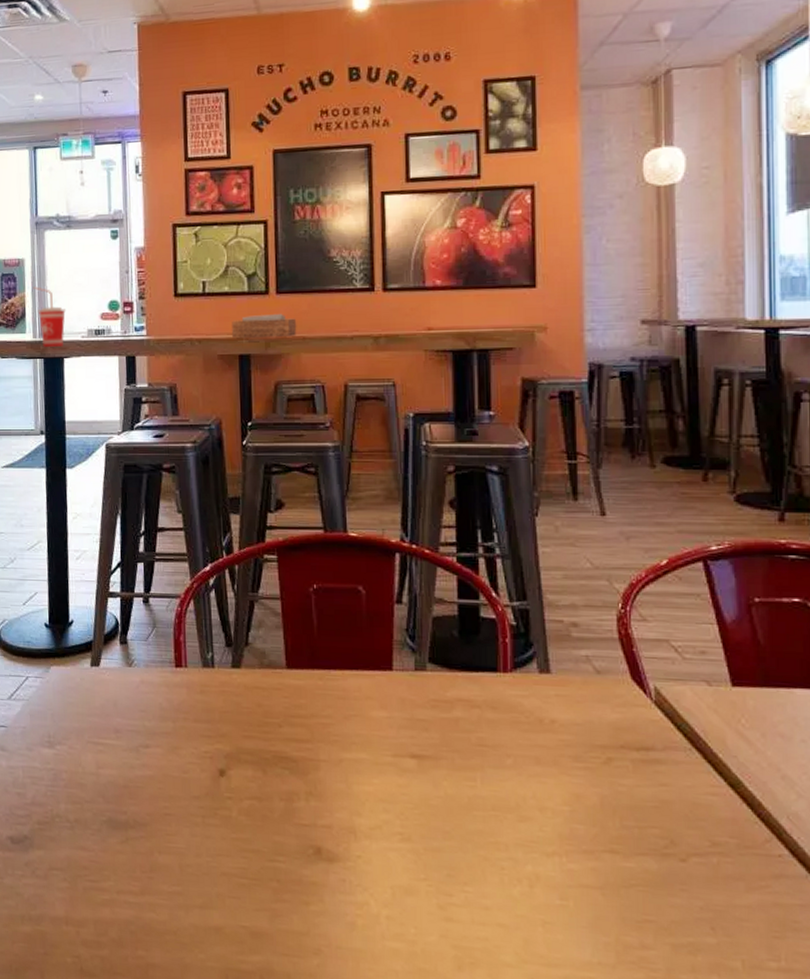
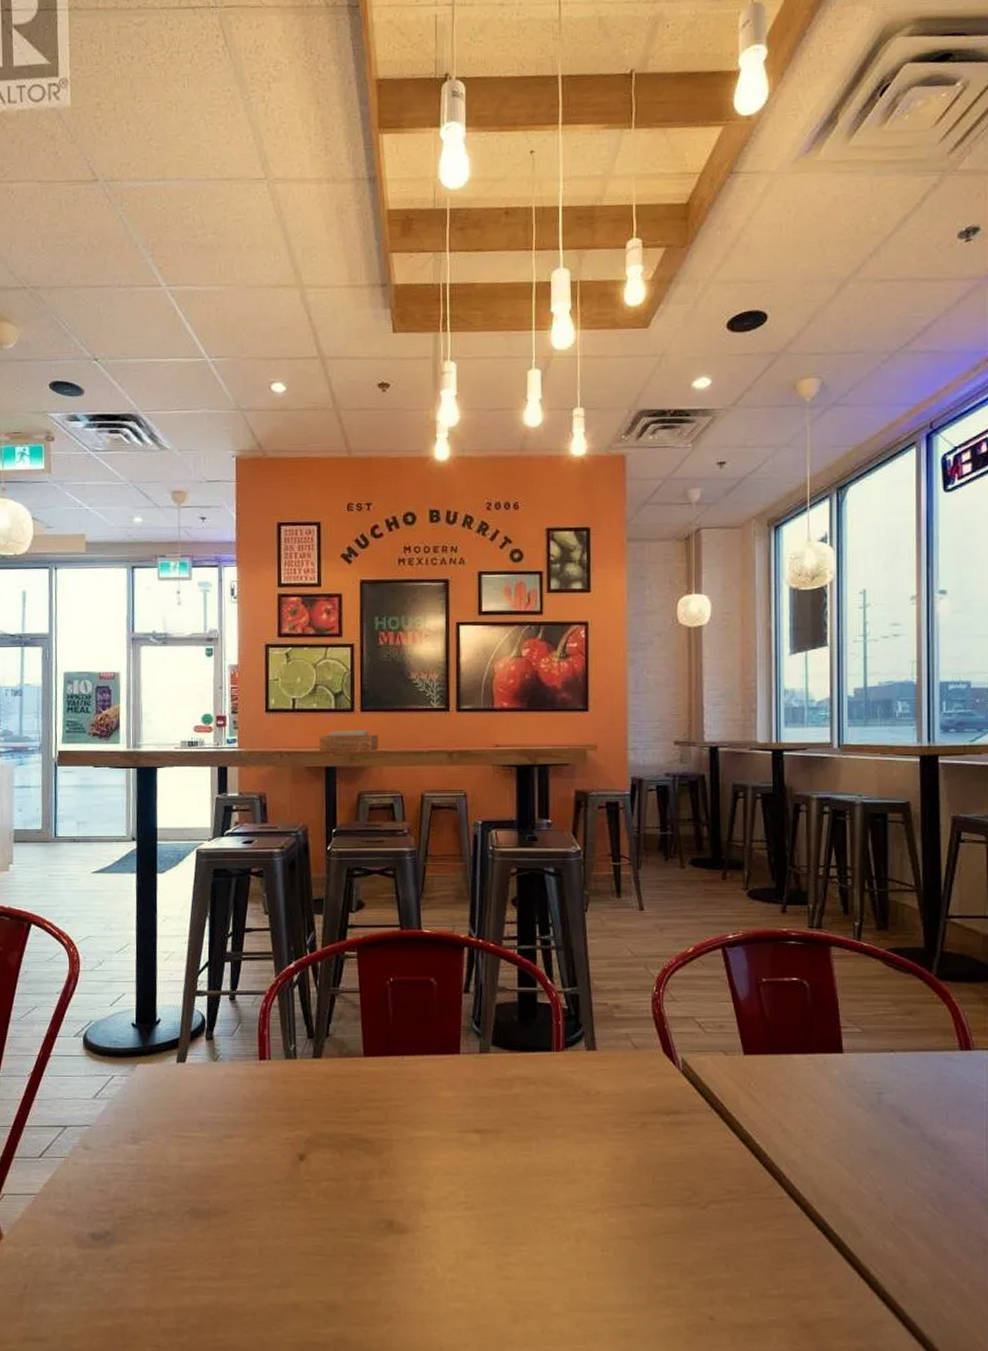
beverage cup: present [33,286,67,348] -> none [128,699,161,758]

